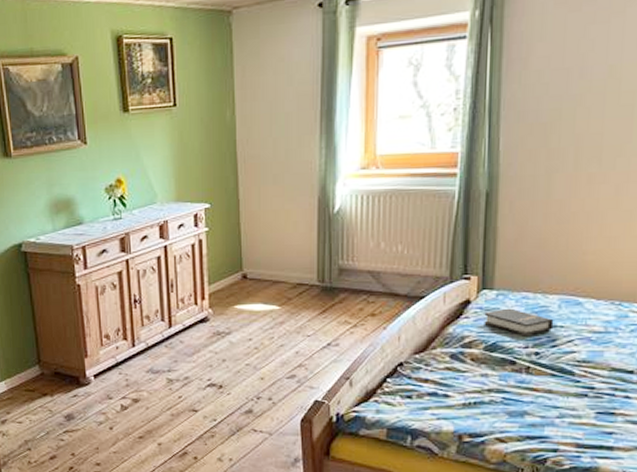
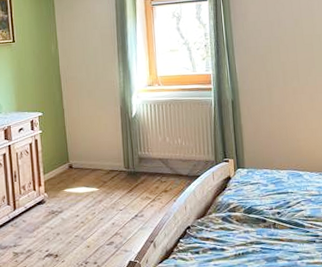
hardback book: present [484,308,554,336] -> none [241,181,287,201]

